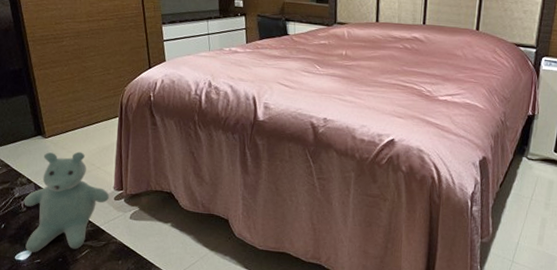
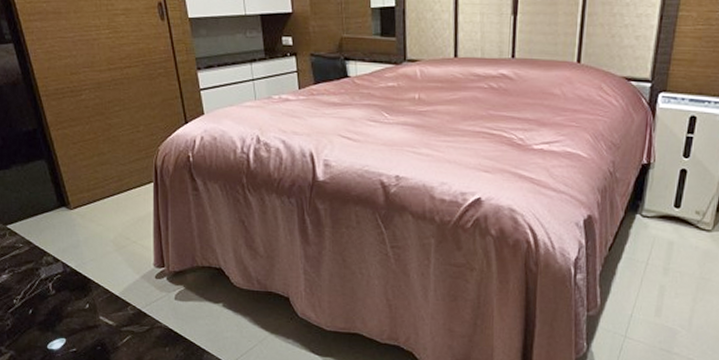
stuffed bear: present [24,151,110,253] -> none [52,224,150,341]

